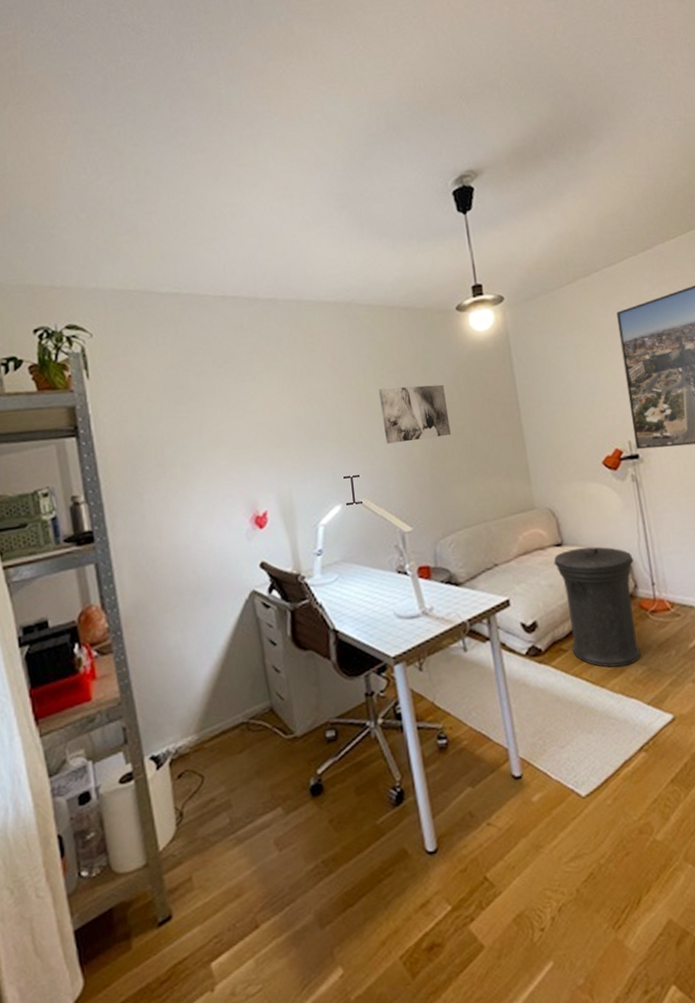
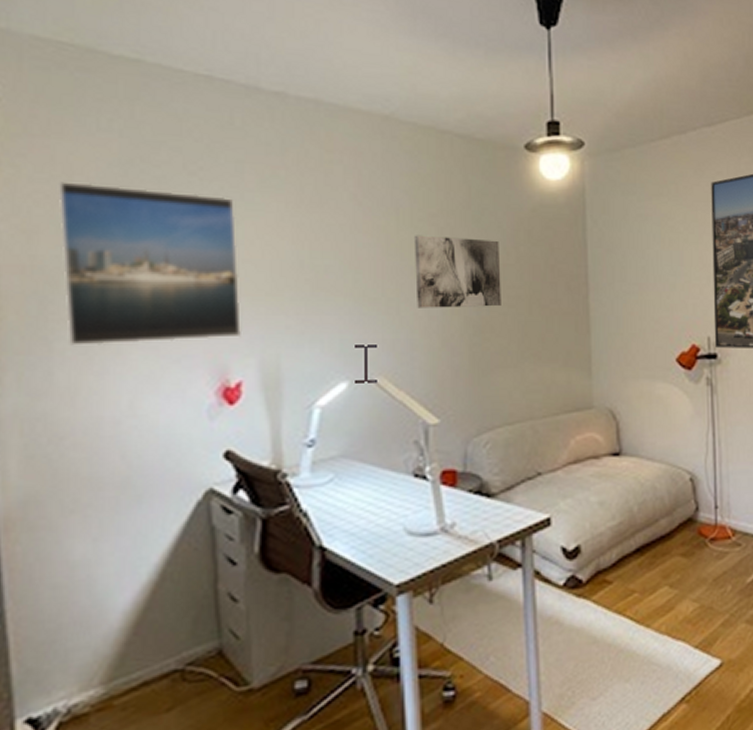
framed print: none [136,379,263,496] -> present [57,181,241,346]
trash can: present [553,547,641,668] -> none [608,459,698,604]

